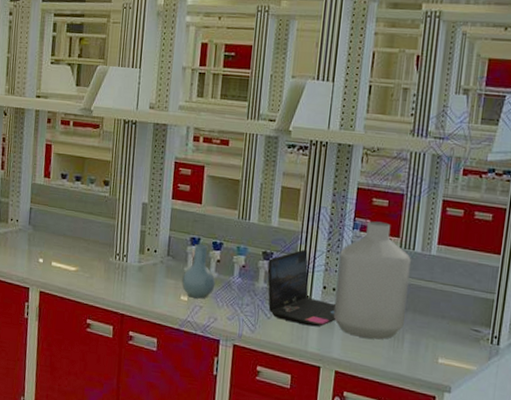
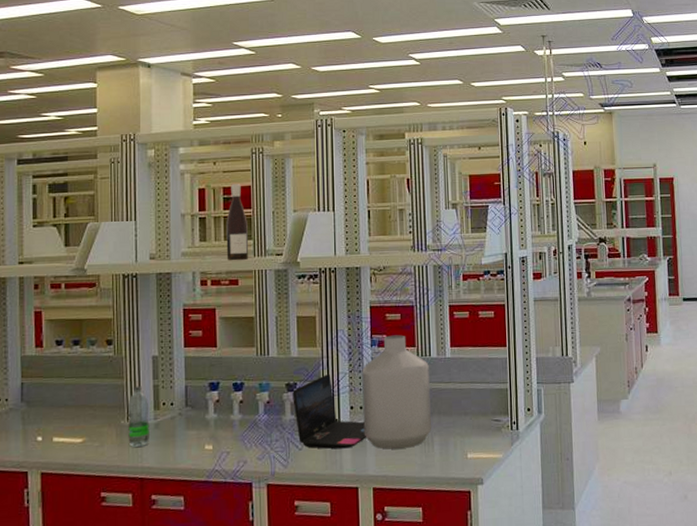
bottle: none [114,228,135,286] -> present [127,386,149,448]
flask: present [182,244,216,299] -> none [204,387,241,445]
bottle: none [220,41,245,122] -> present [226,184,249,261]

